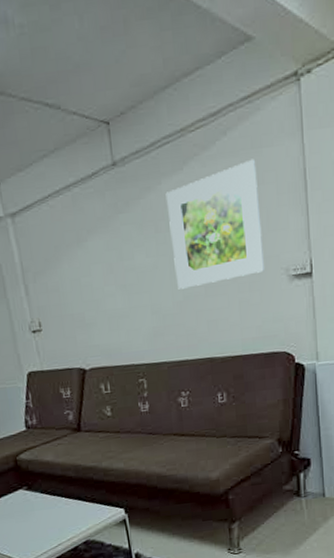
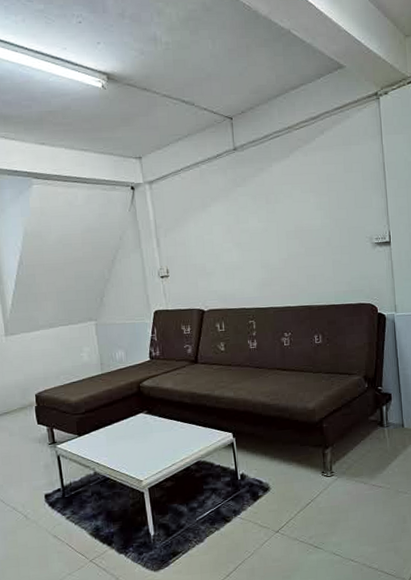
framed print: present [165,159,266,290] -> none [275,153,354,249]

